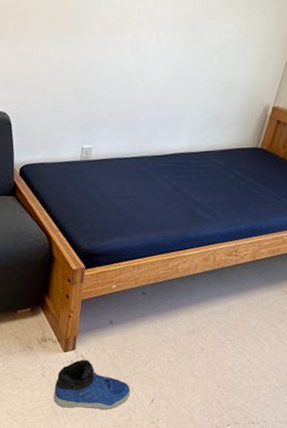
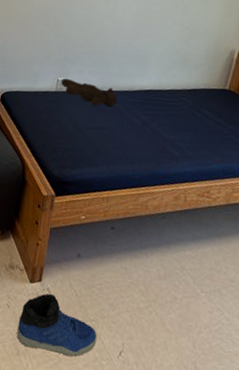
teddy bear: none [86,145,148,174] -> present [60,78,118,107]

